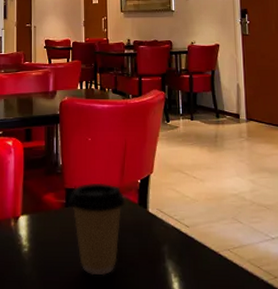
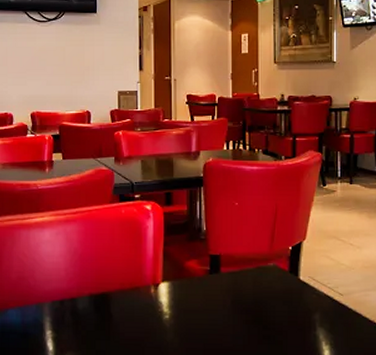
coffee cup: present [68,182,126,276] -> none [213,249,275,343]

